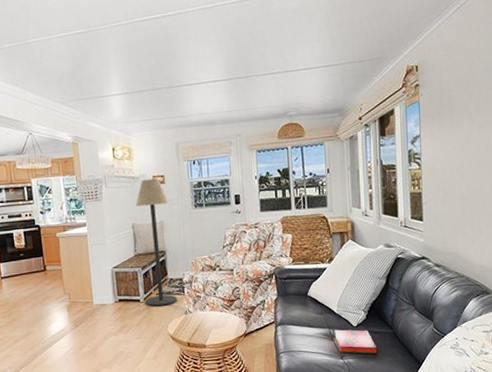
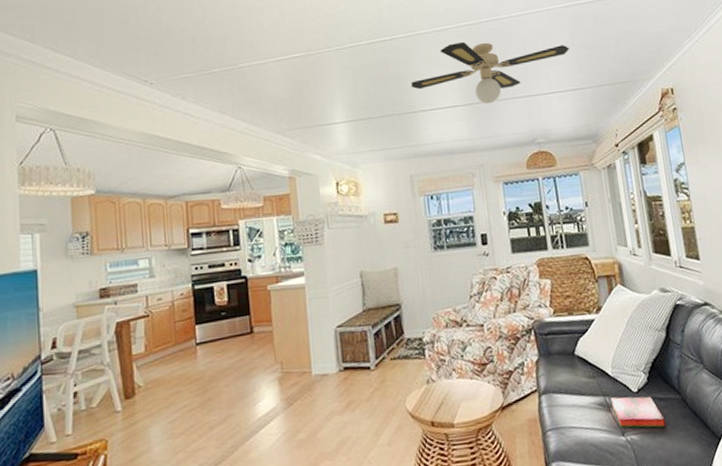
floor lamp: present [136,178,178,307] -> none [364,216,417,375]
ceiling fan: none [178,19,325,79] -> present [410,41,570,104]

